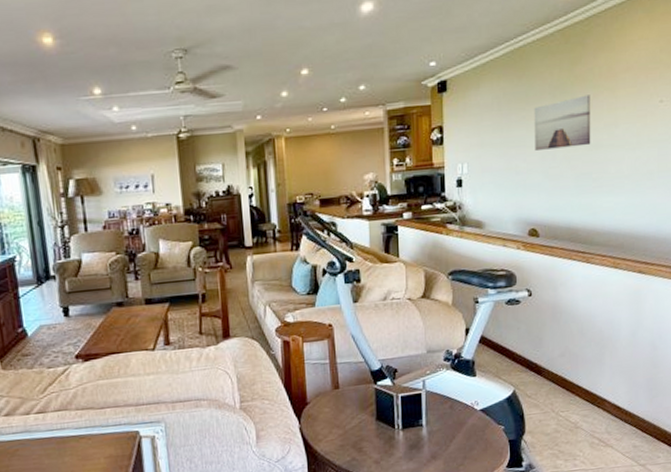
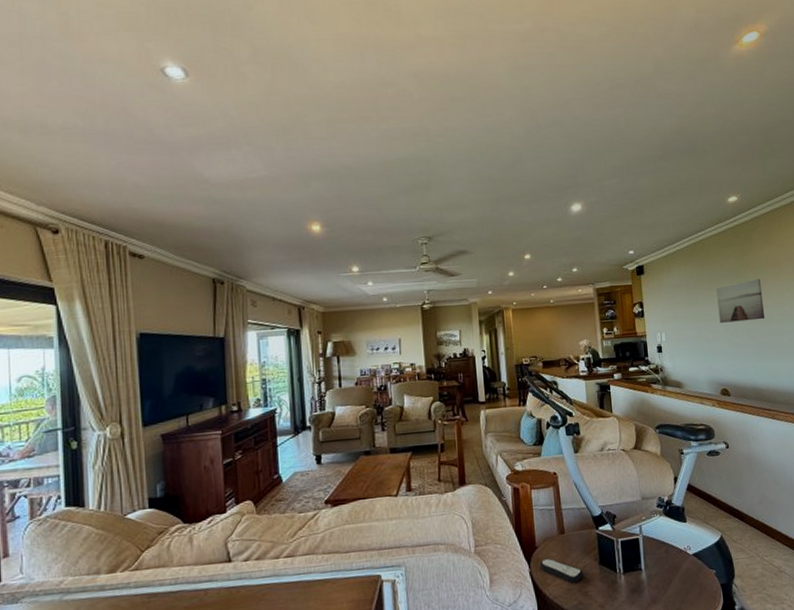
remote control: none [310,413,358,439] -> present [539,558,584,583]

